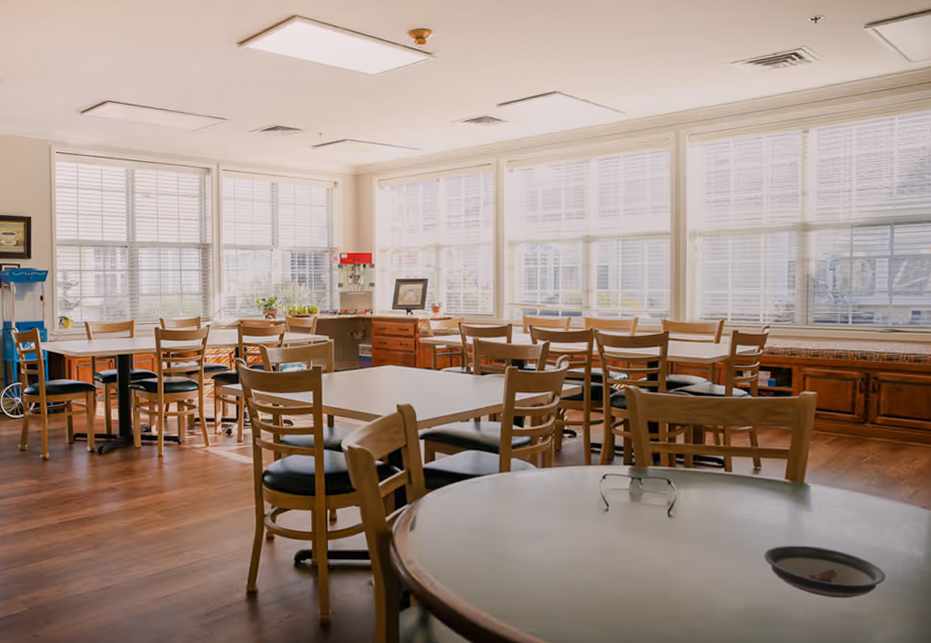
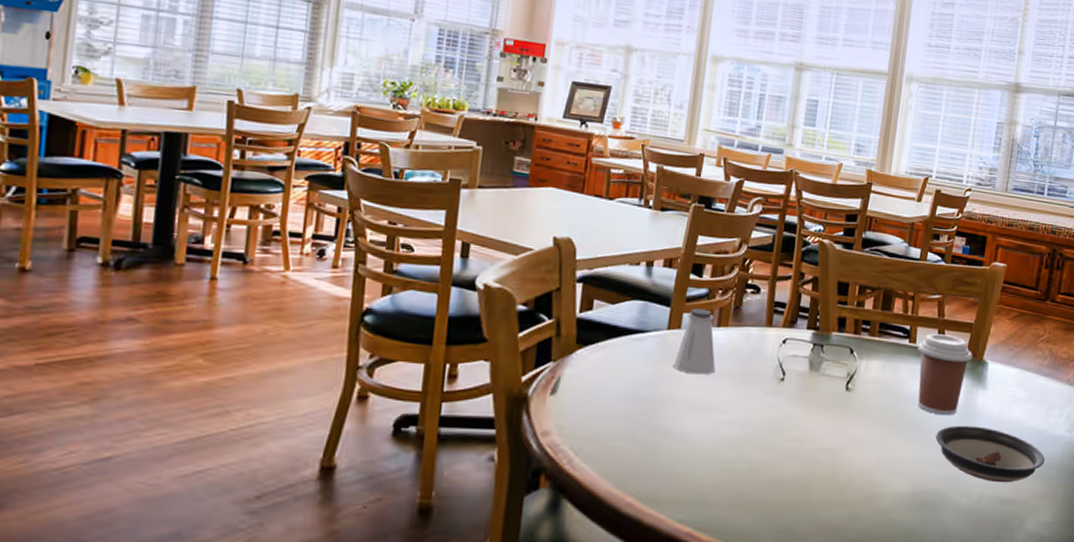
saltshaker: none [509,453,544,509] -> present [674,308,716,375]
coffee cup: none [733,462,793,537] -> present [917,333,973,416]

